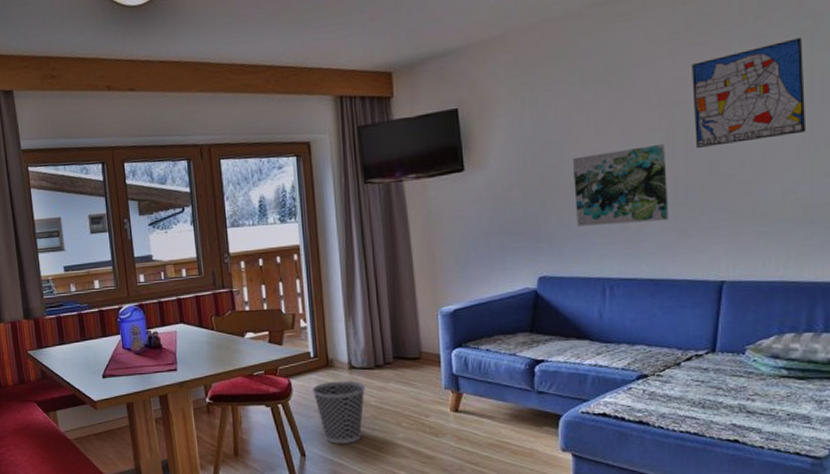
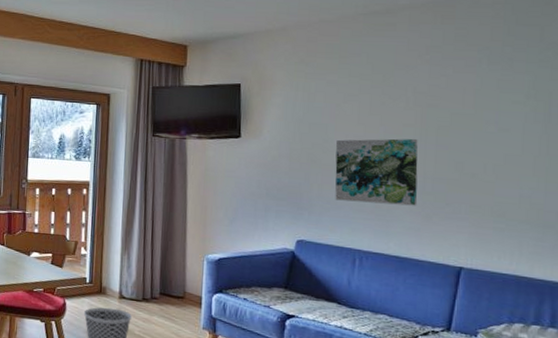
wall art: present [692,38,807,148] -> none [445,65,544,148]

